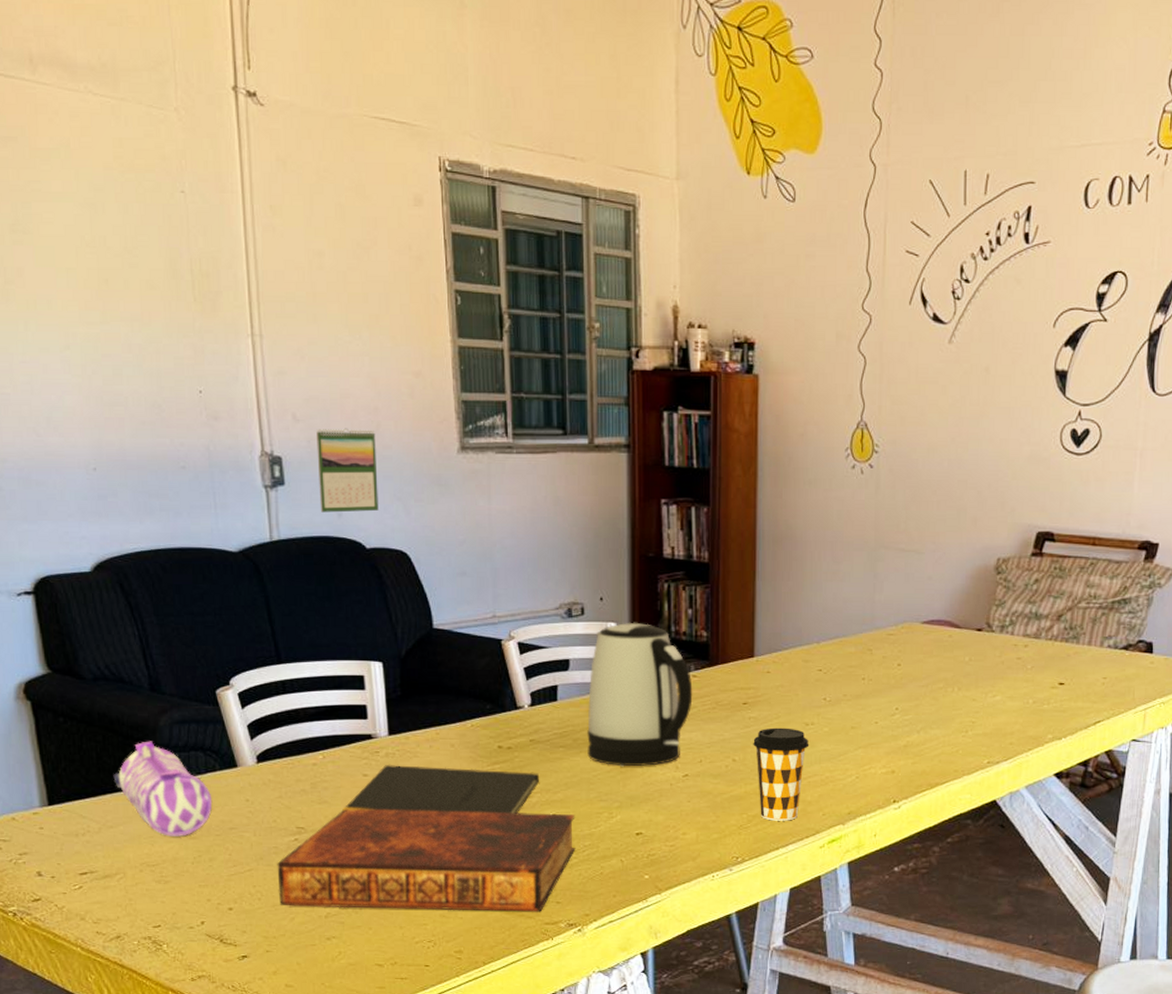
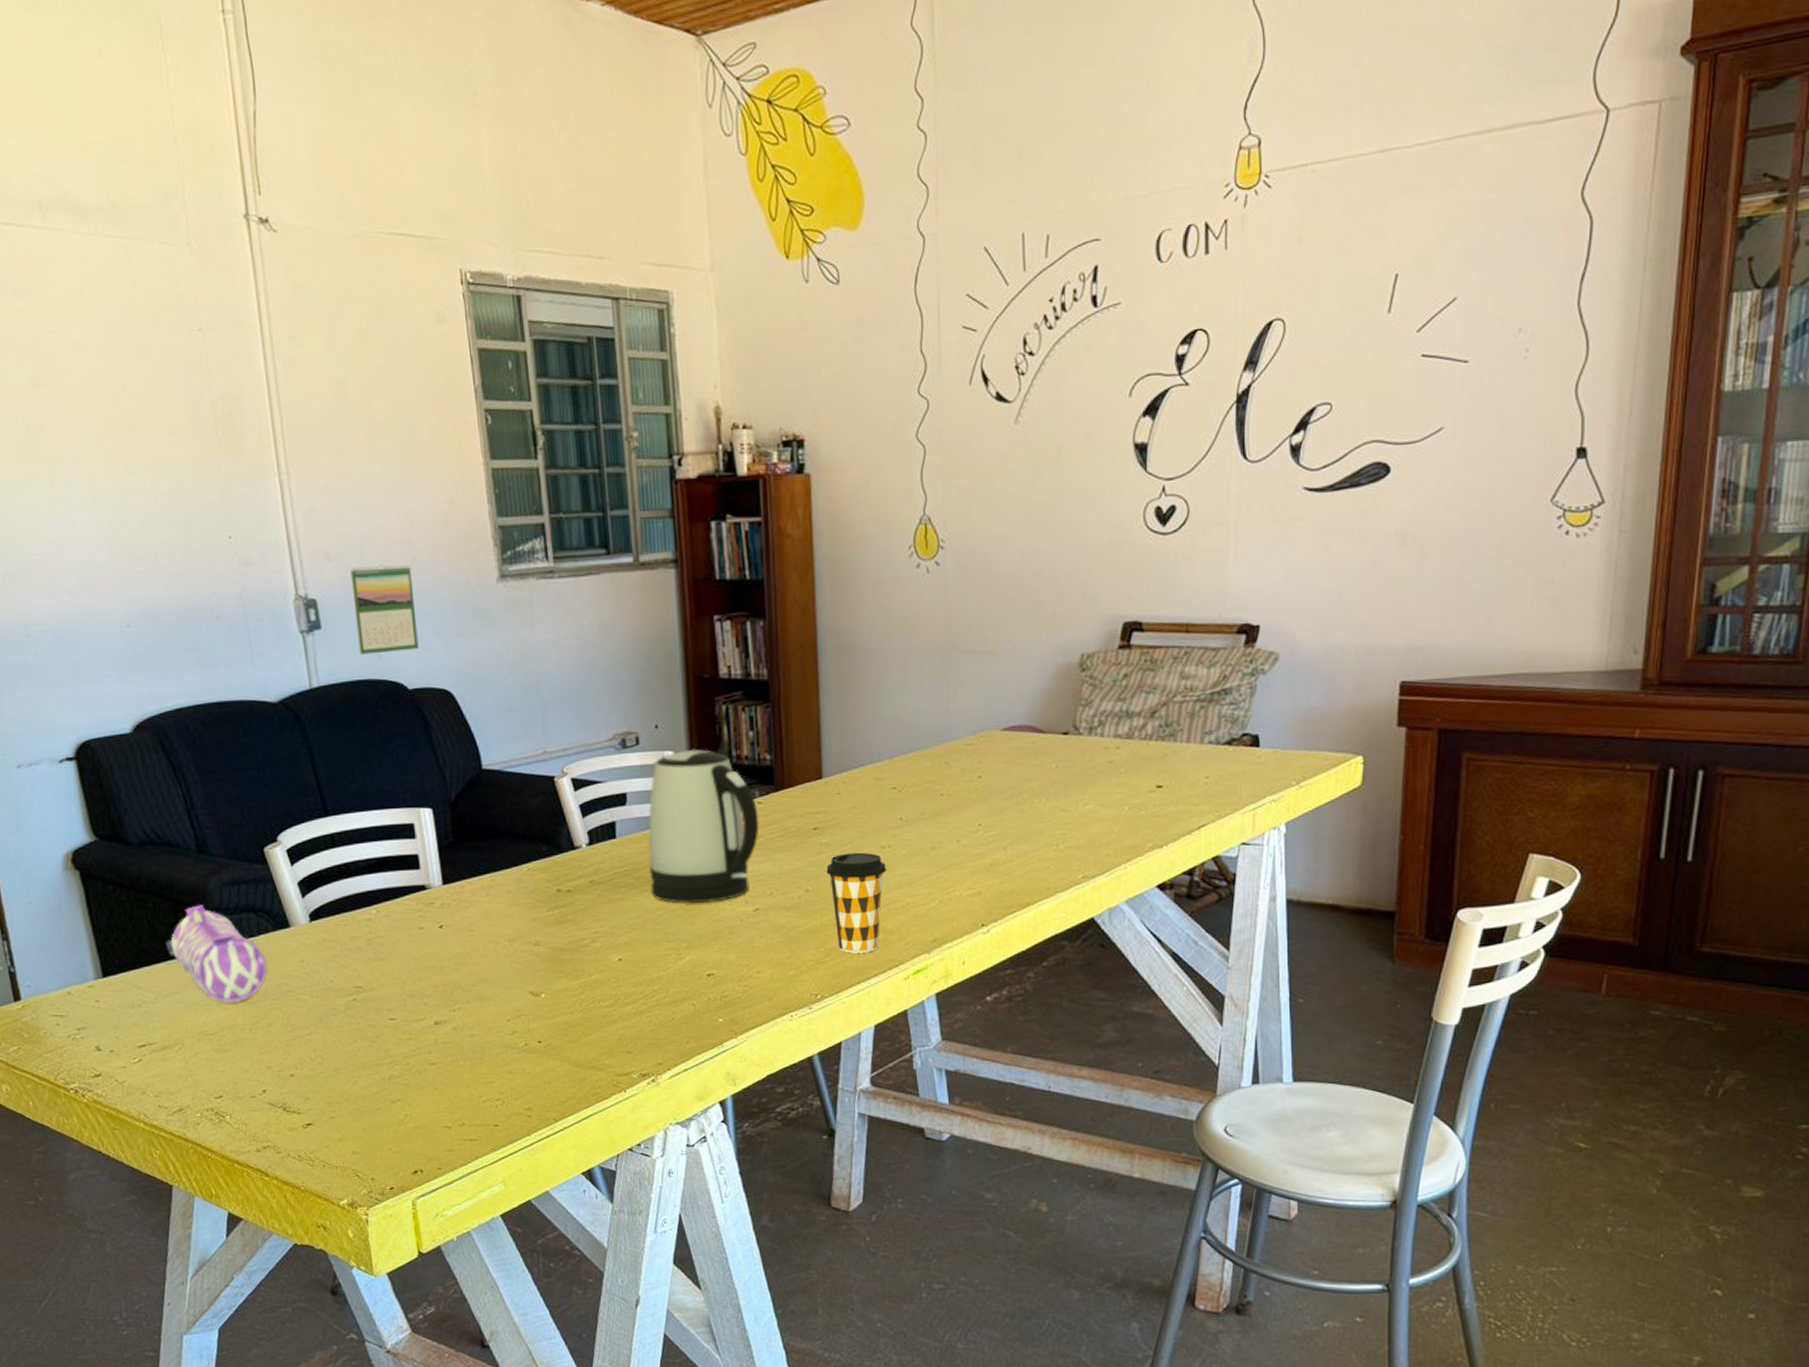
book: present [277,808,576,912] -> none [336,957,644,1070]
notepad: present [341,764,540,814] -> none [399,915,603,968]

